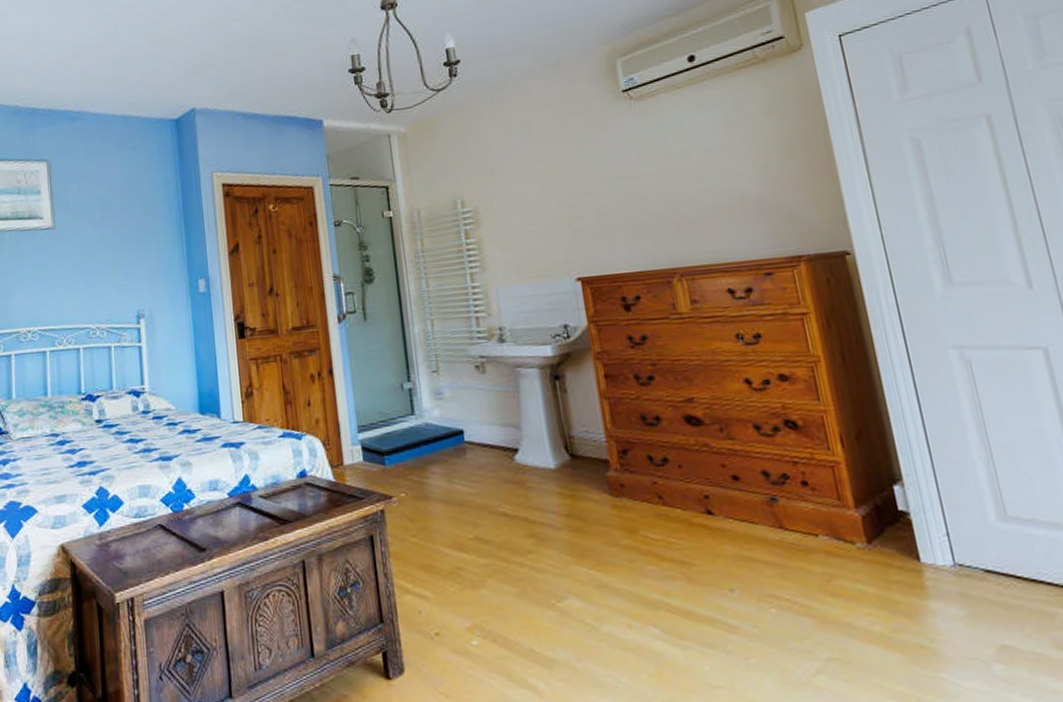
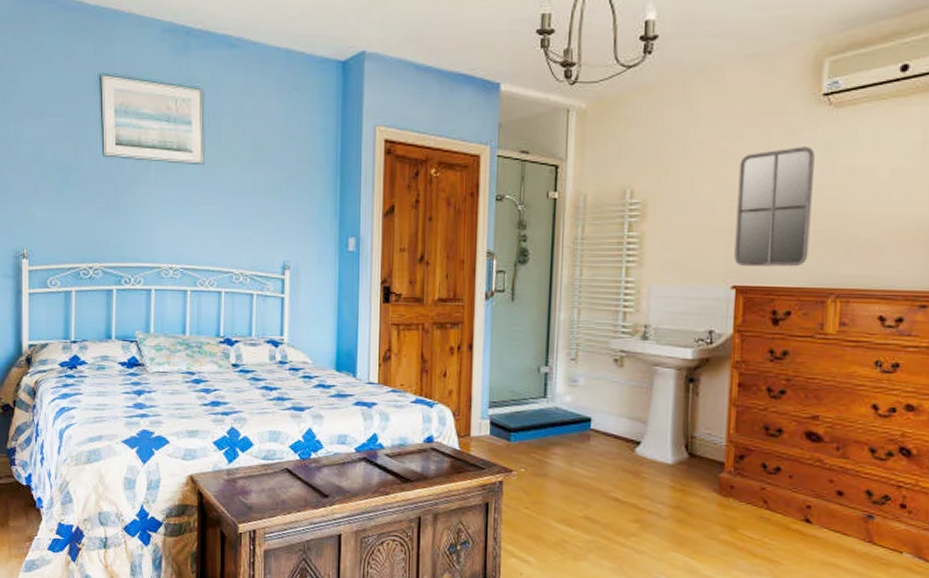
home mirror: none [558,139,644,258] -> present [734,147,815,267]

